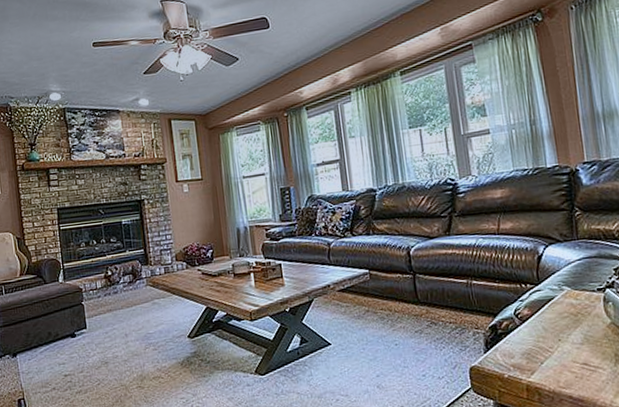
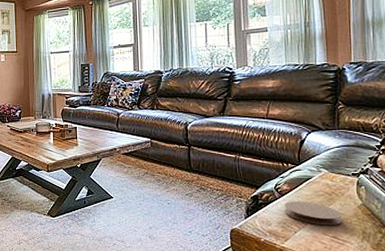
coaster: none [526,326,592,352] -> present [284,200,342,226]

